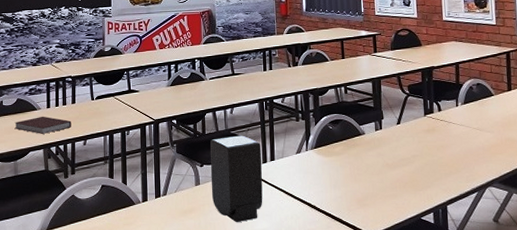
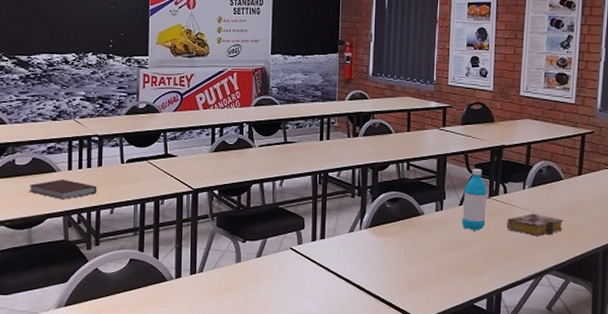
speaker: present [210,135,263,223] -> none [253,210,312,304]
water bottle: none [399,89,424,148] -> present [462,168,488,231]
book: none [444,129,500,151] -> present [506,214,564,236]

